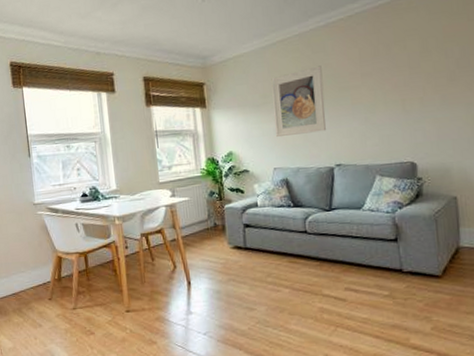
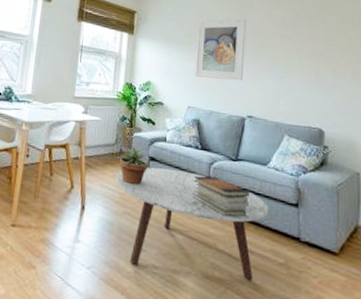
potted plant: none [213,214,249,253] -> present [117,144,152,185]
coffee table: none [215,230,369,323] -> present [115,167,269,281]
book stack: none [291,229,349,265] -> present [194,176,249,217]

